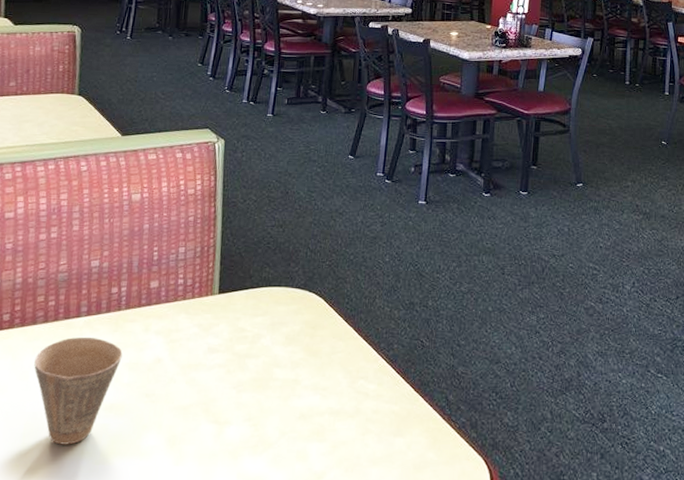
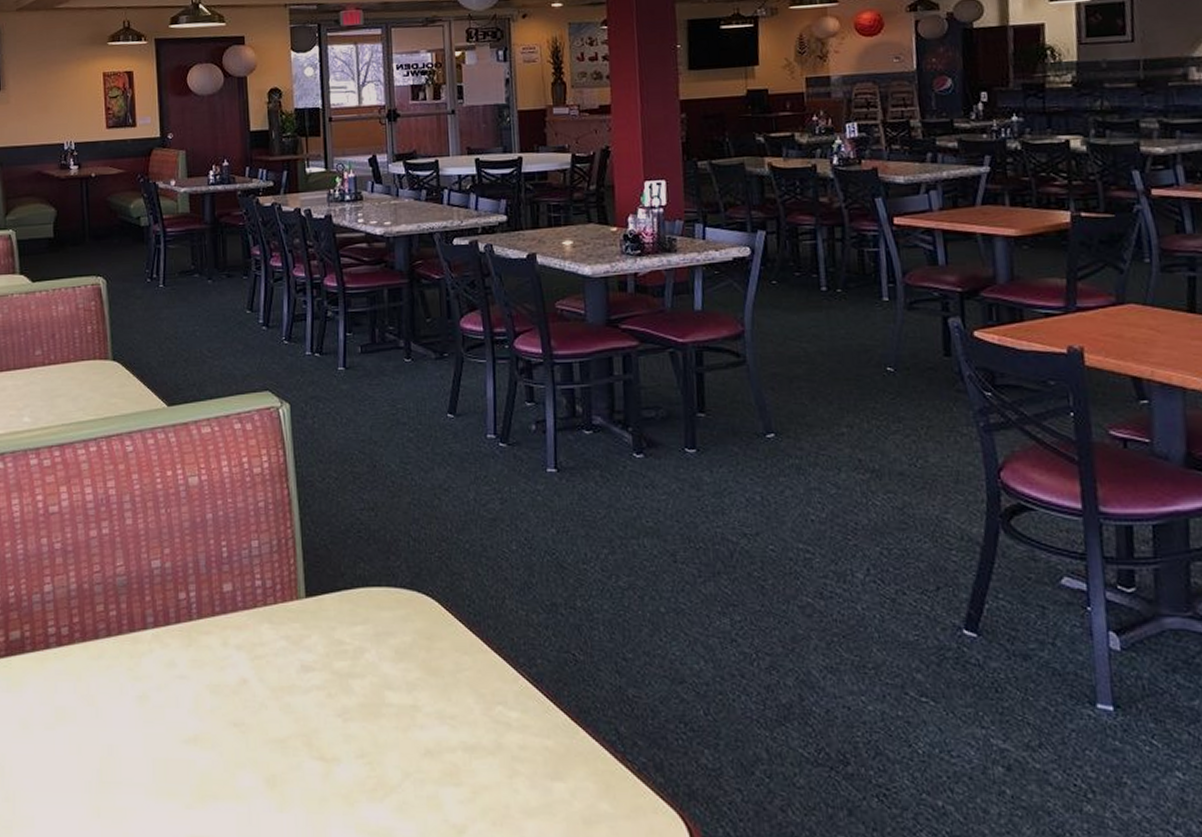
cup: present [34,336,123,445] -> none [102,653,201,785]

